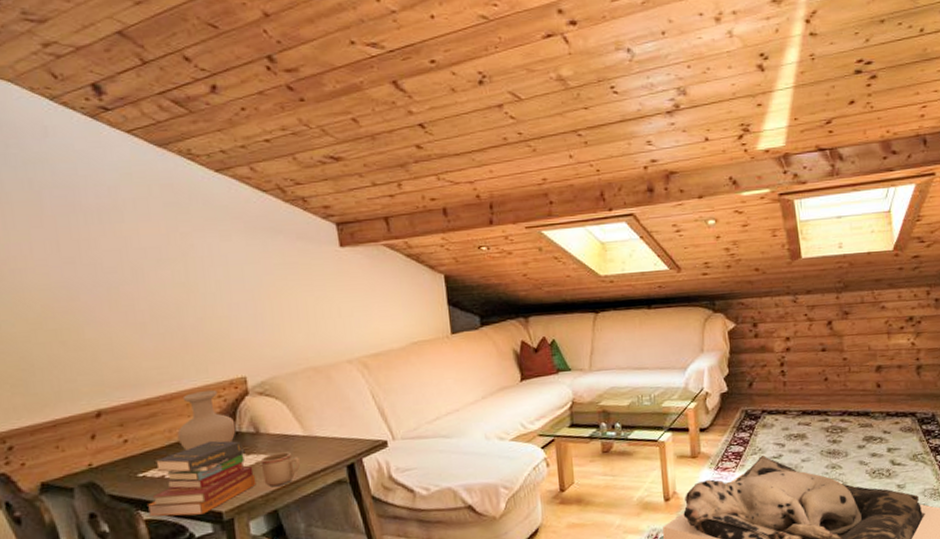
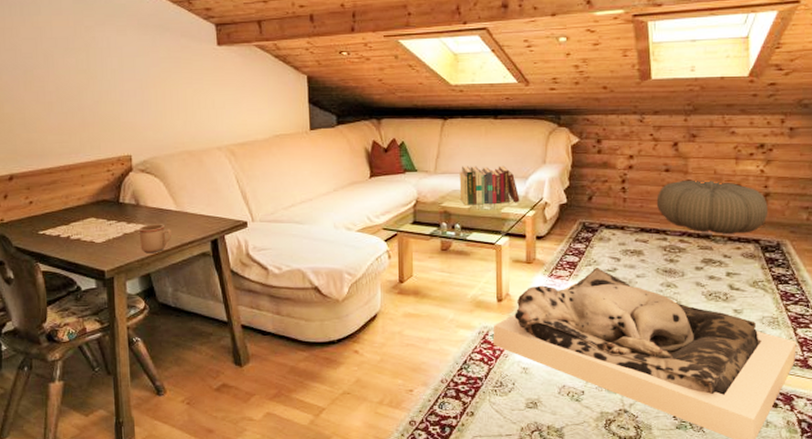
books: present [146,440,257,517] -> none [44,208,134,271]
vase: present [177,389,236,450] -> none [72,164,120,215]
books: none [616,357,680,403] -> present [459,165,520,205]
pouf: none [815,357,921,410] -> present [656,180,768,234]

